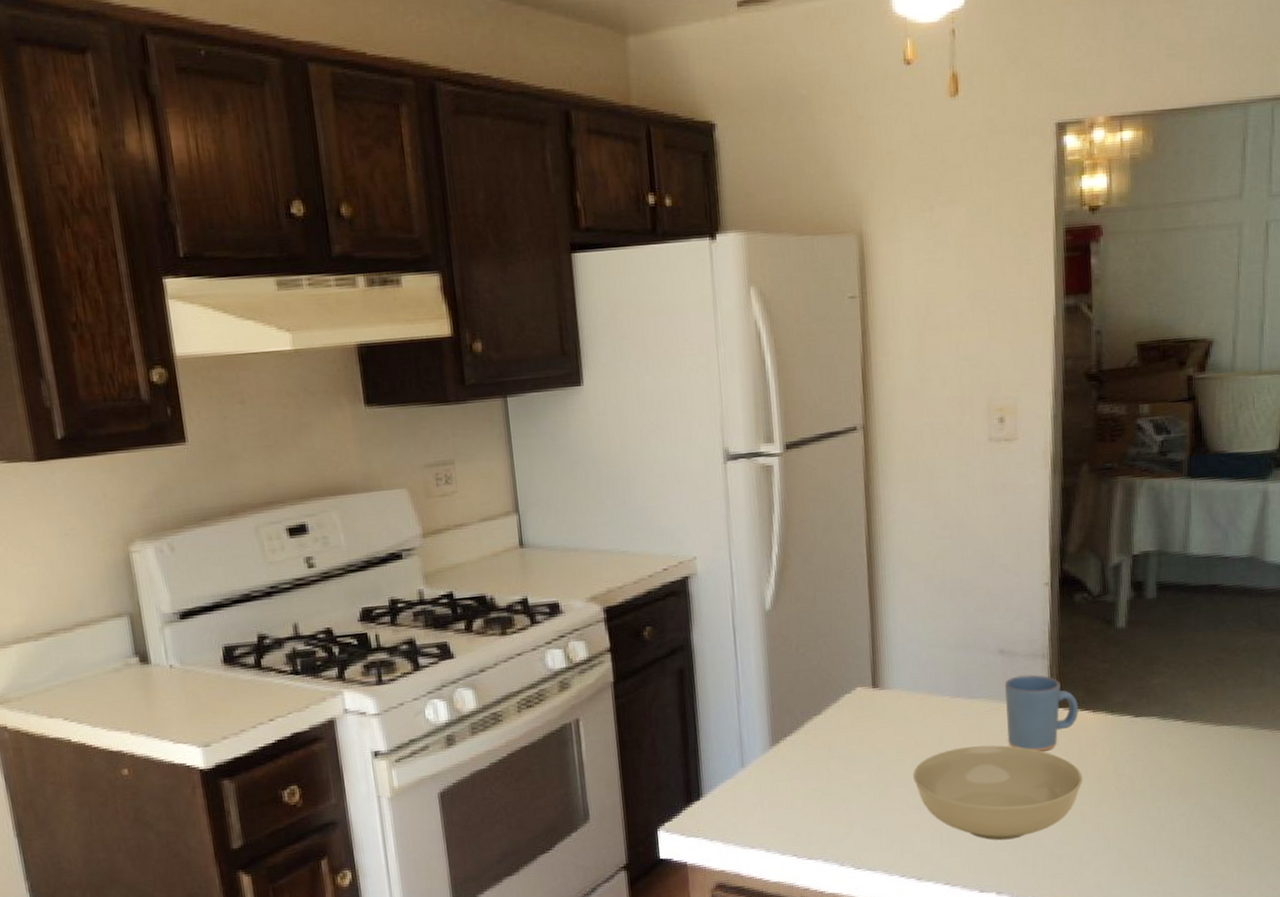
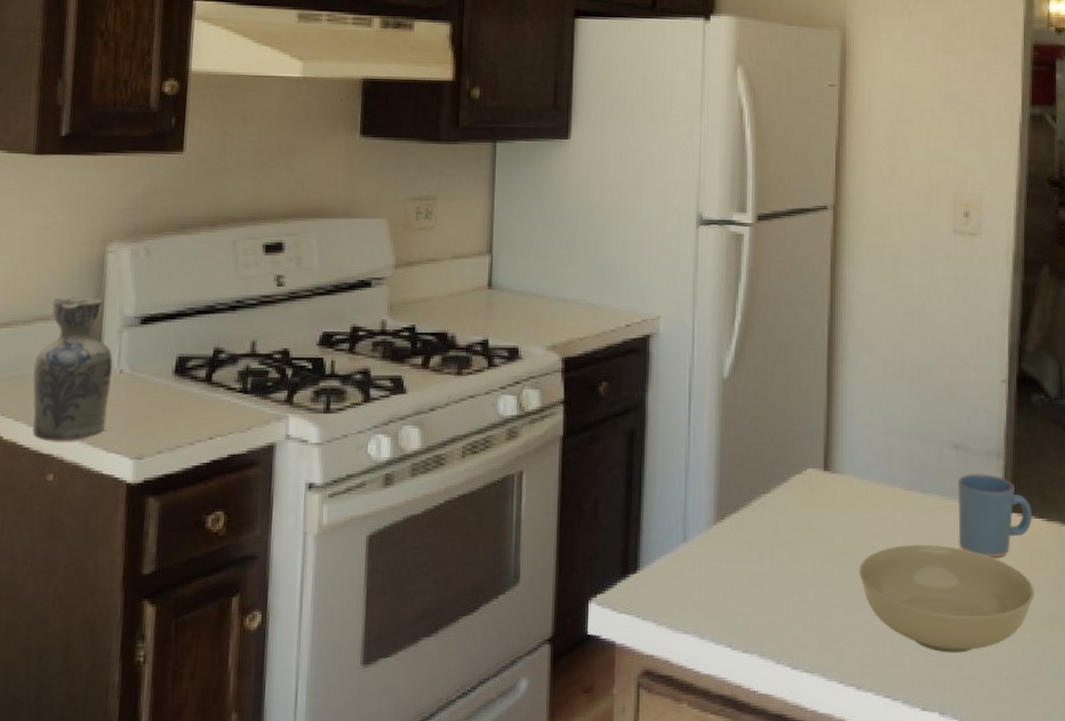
ceramic jug: none [84,598,168,740] -> present [32,297,113,443]

